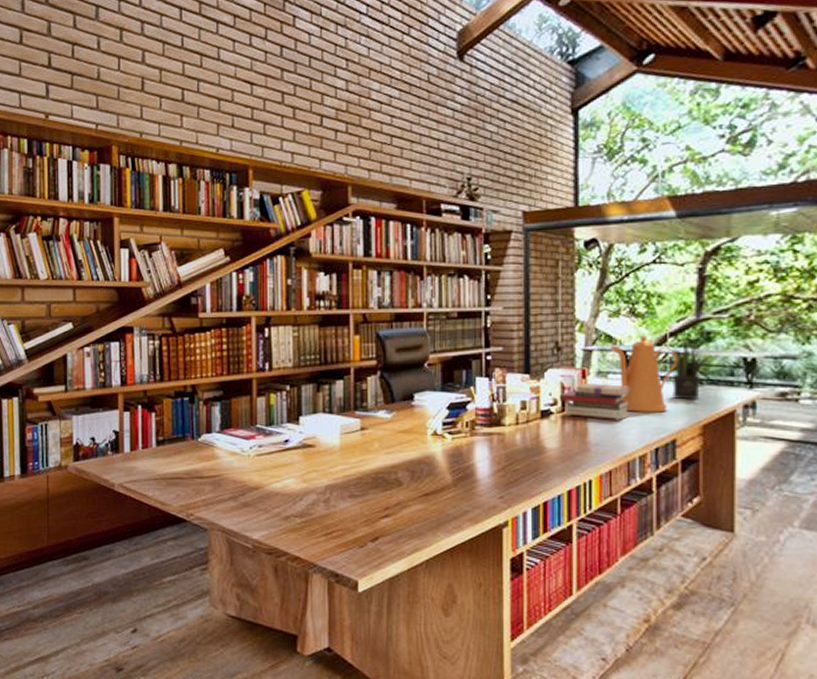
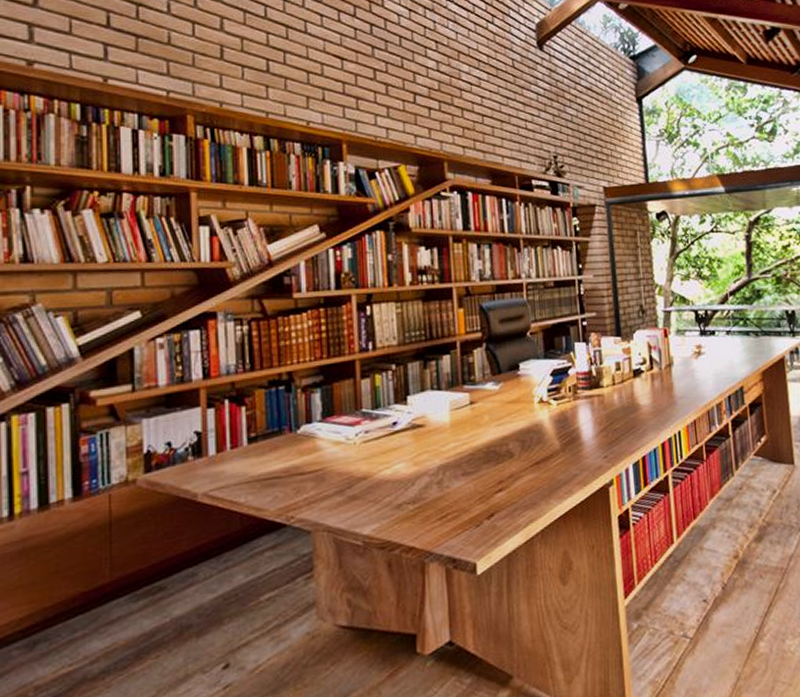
books: present [559,384,630,422] -> none [647,341,706,375]
coffee pot: present [609,335,679,413] -> none [684,295,739,365]
potted plant: present [672,341,710,399] -> none [733,298,762,350]

